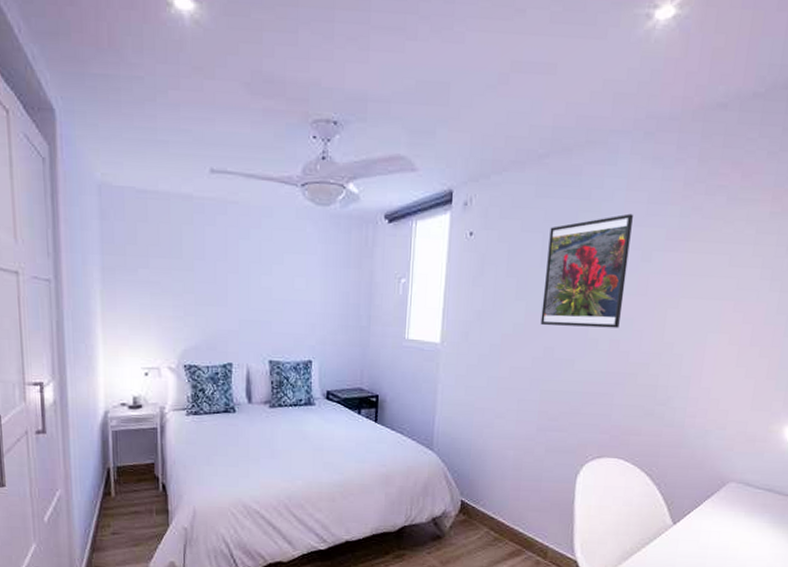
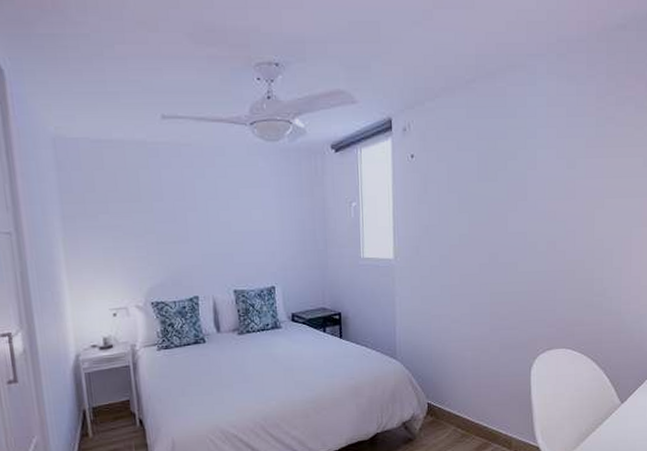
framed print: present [540,213,633,328] -> none [483,127,555,234]

